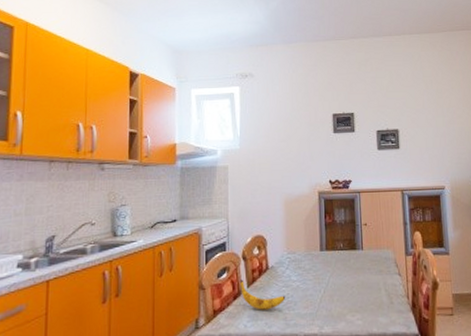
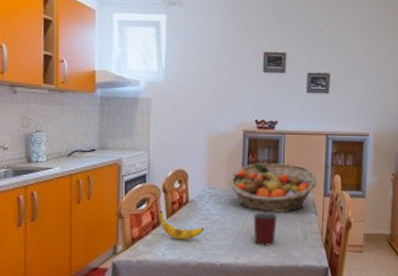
fruit basket: none [308,223,398,275] -> present [229,163,318,212]
mug: none [335,275,360,313] -> present [253,212,277,246]

